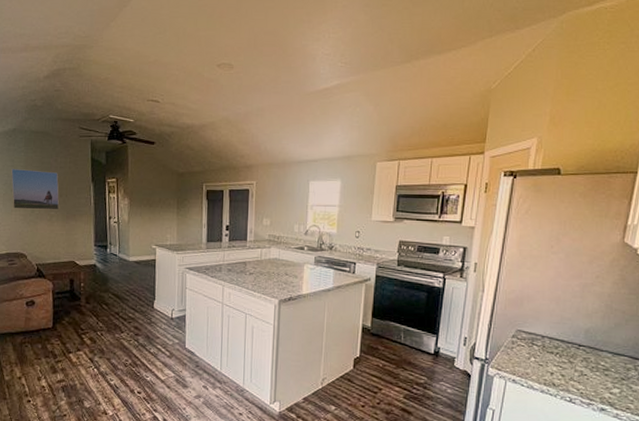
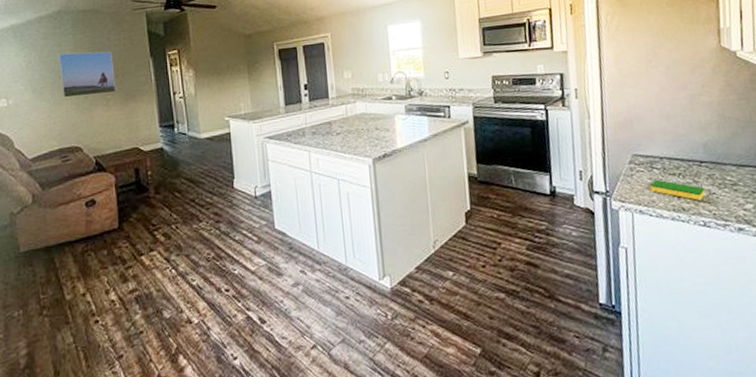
dish sponge: none [527,355,577,379] -> present [650,179,706,201]

